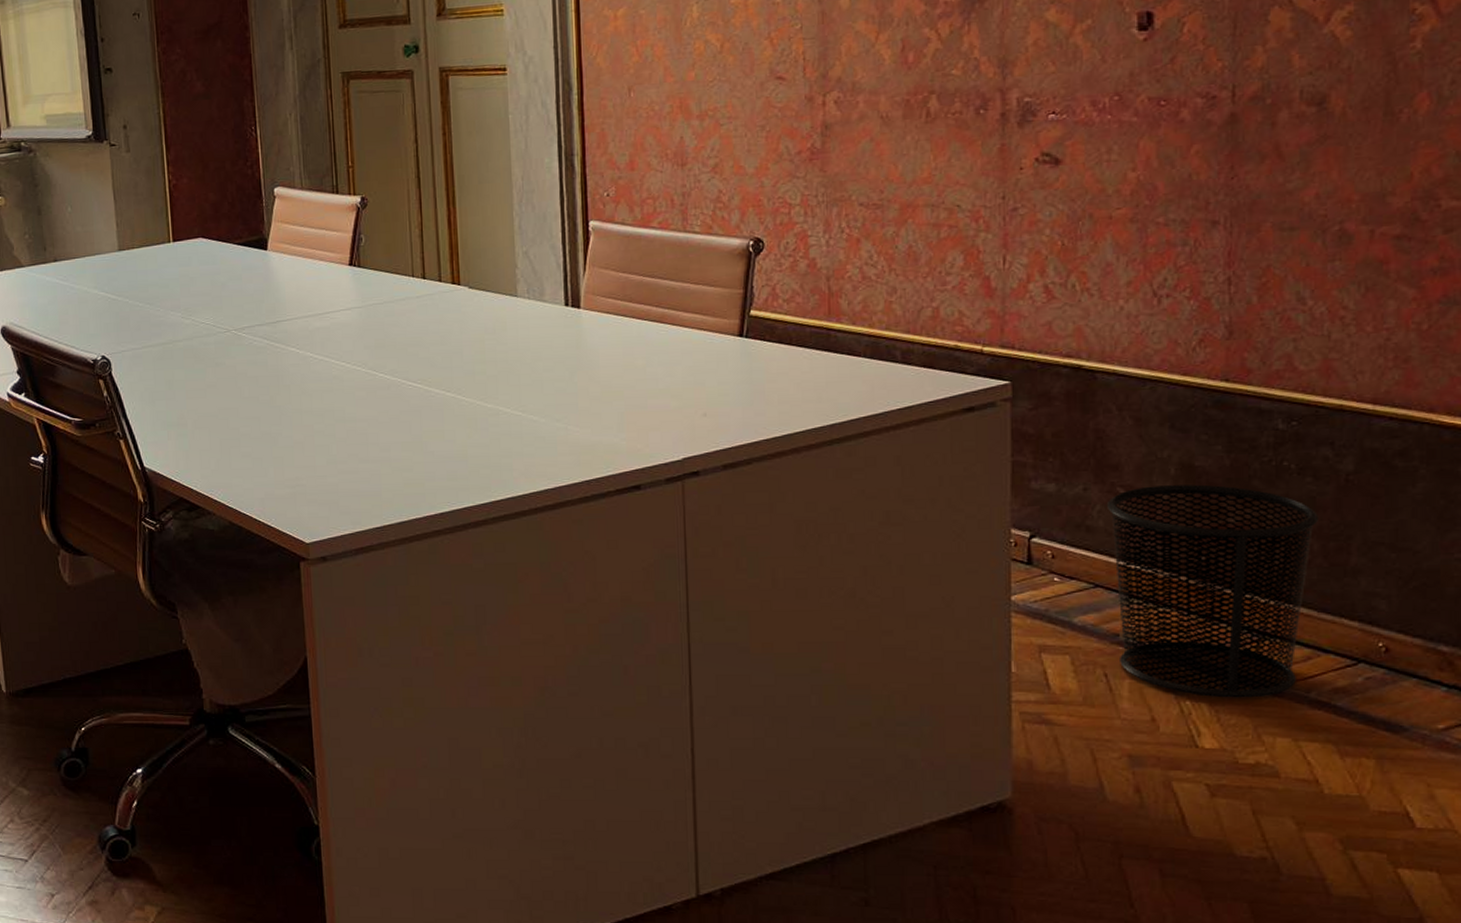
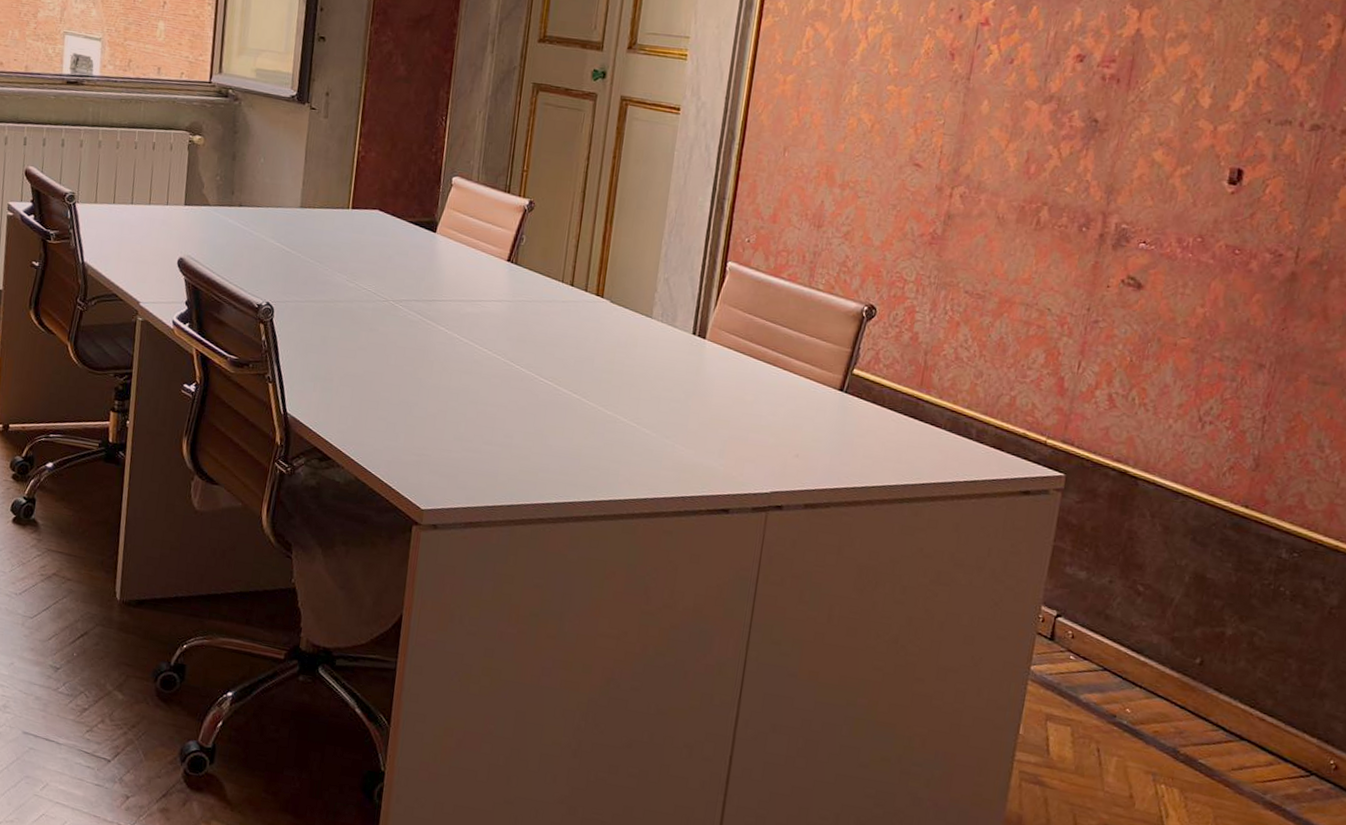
waste bin: present [1106,484,1318,698] -> none [1112,588,1301,792]

